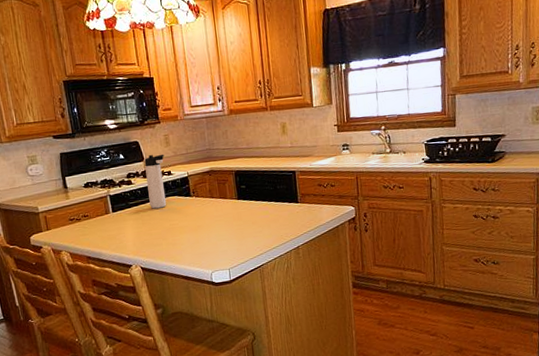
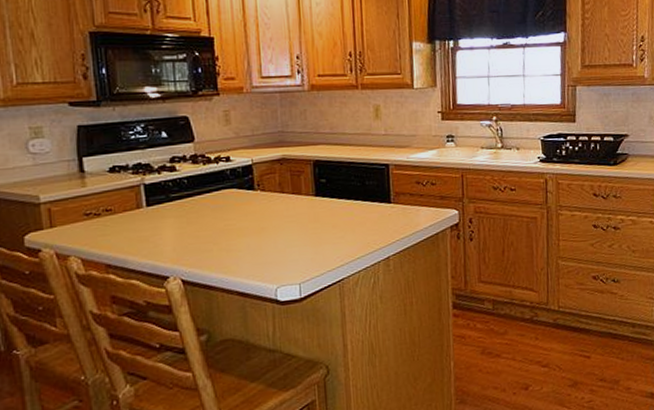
thermos bottle: present [144,154,167,209] -> none [195,134,223,204]

